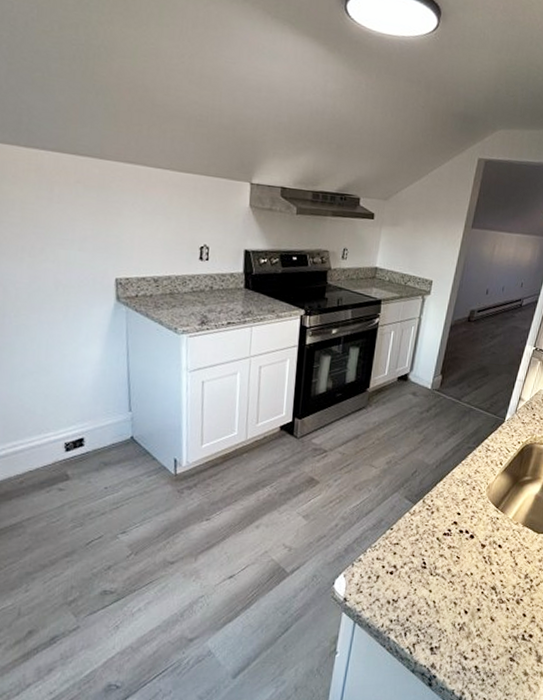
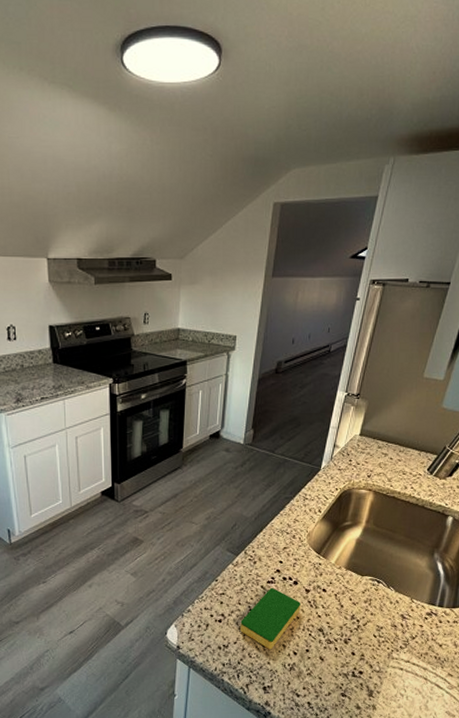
dish sponge: none [411,540,475,607] -> present [239,587,300,650]

